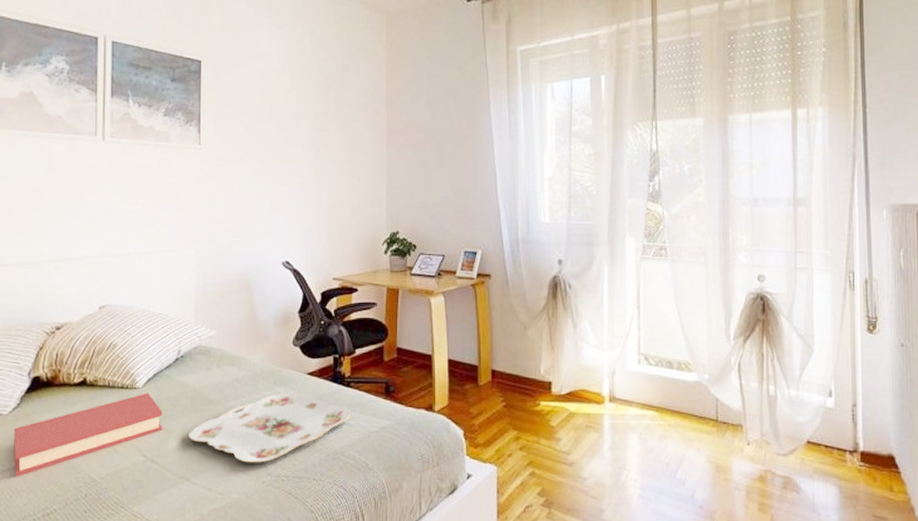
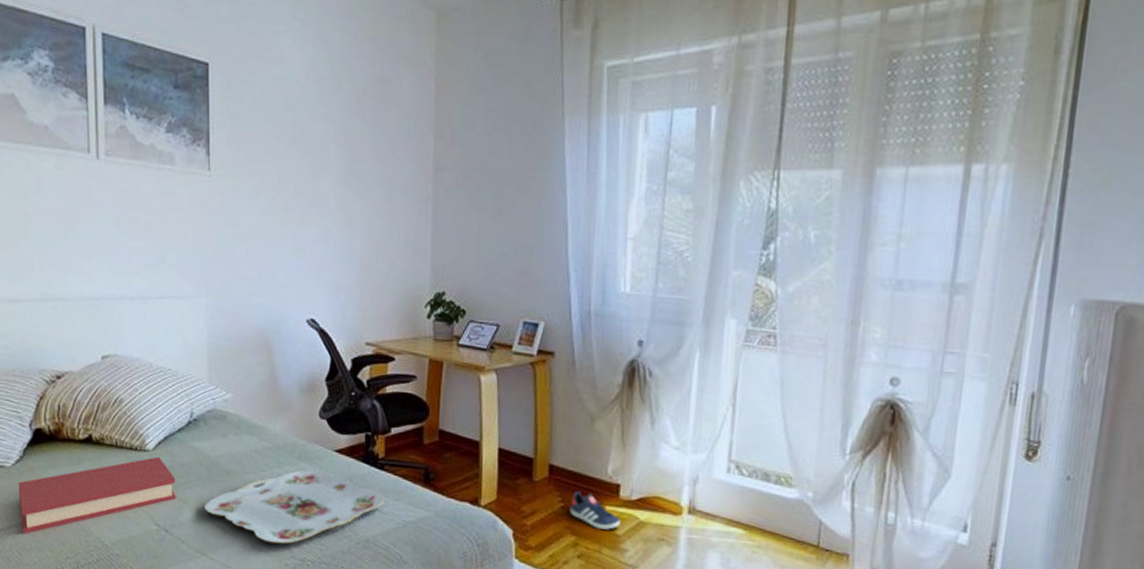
sneaker: none [511,390,554,422] -> present [570,491,620,530]

